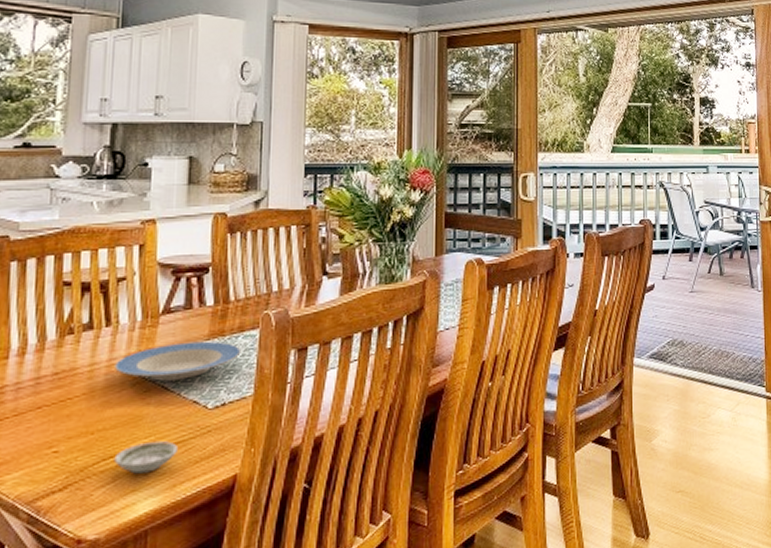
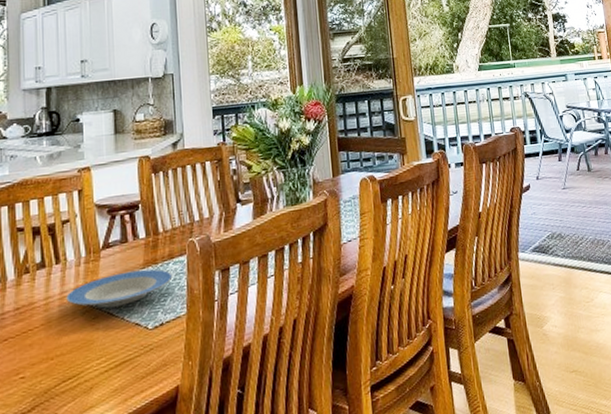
saucer: present [114,441,177,474] -> none [72,361,126,392]

